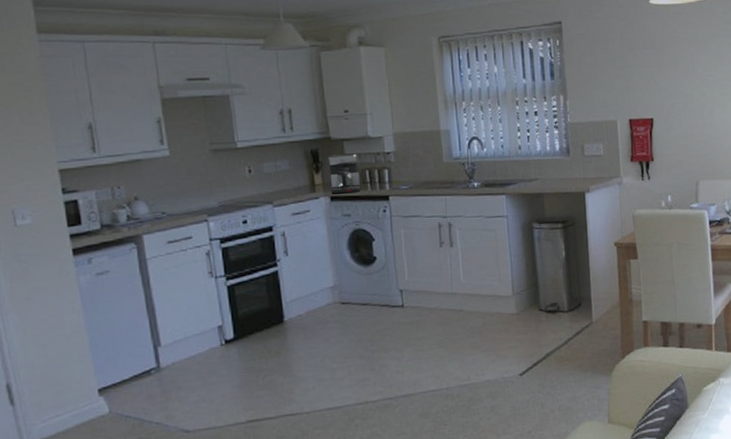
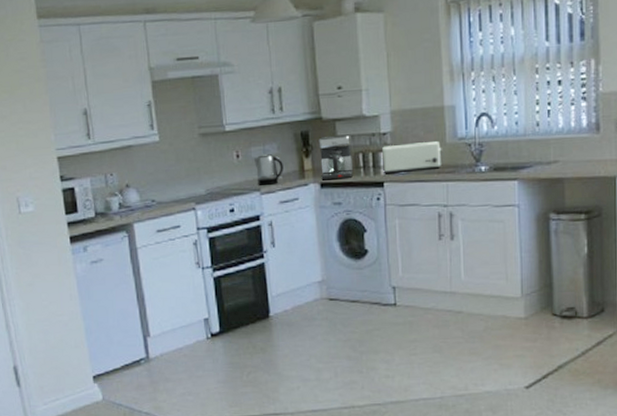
kettle: none [266,169,295,198] -> present [254,153,283,185]
toaster: none [387,161,440,189] -> present [382,141,442,174]

